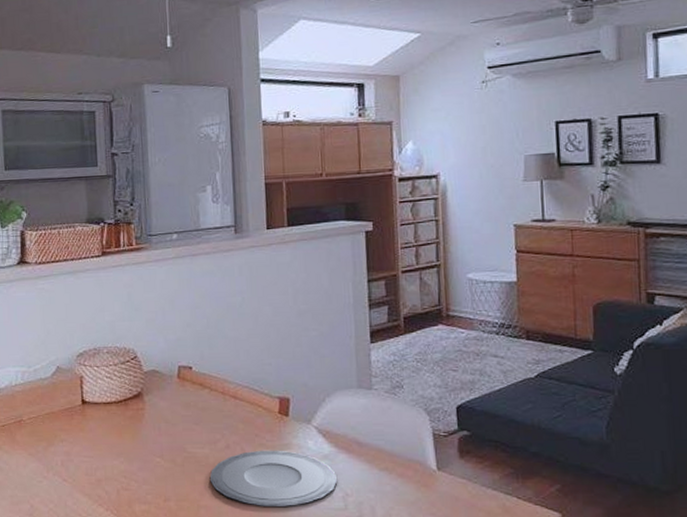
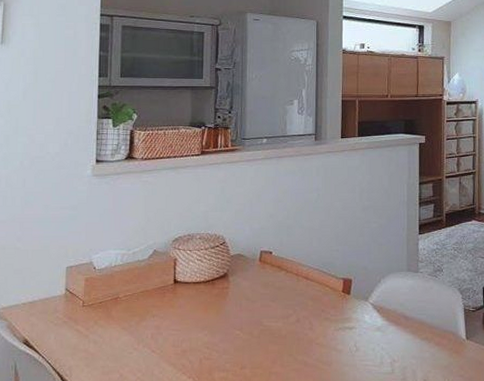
plate: present [209,450,338,508] -> none [281,323,387,373]

